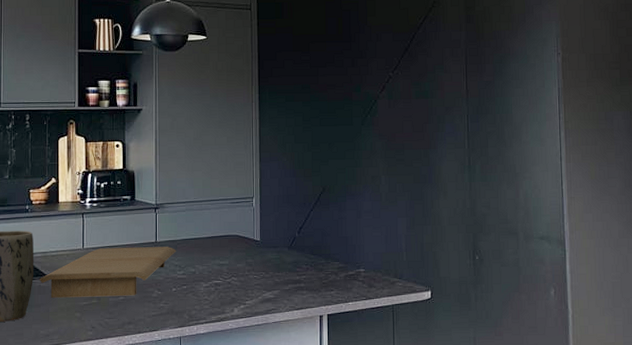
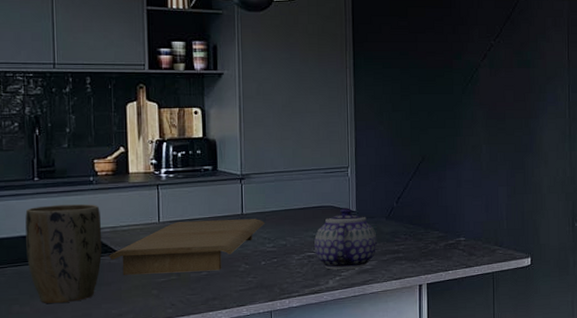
teapot: none [221,237,280,298] -> present [314,208,377,270]

